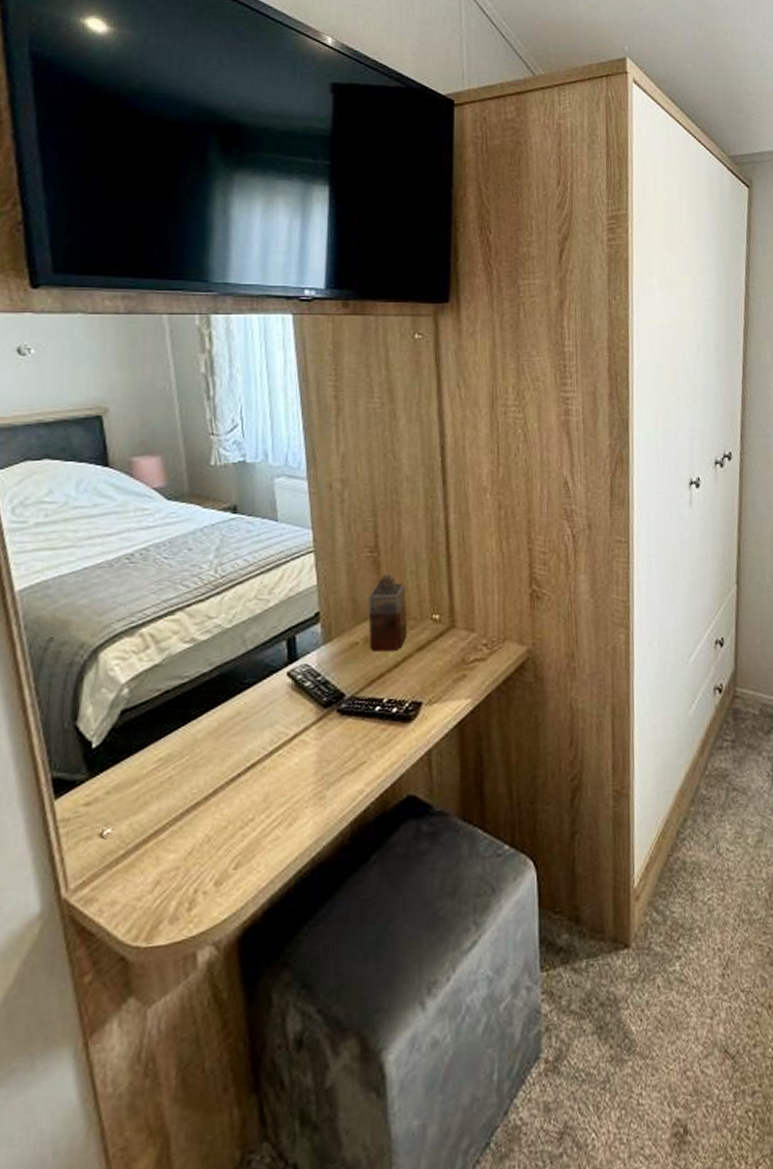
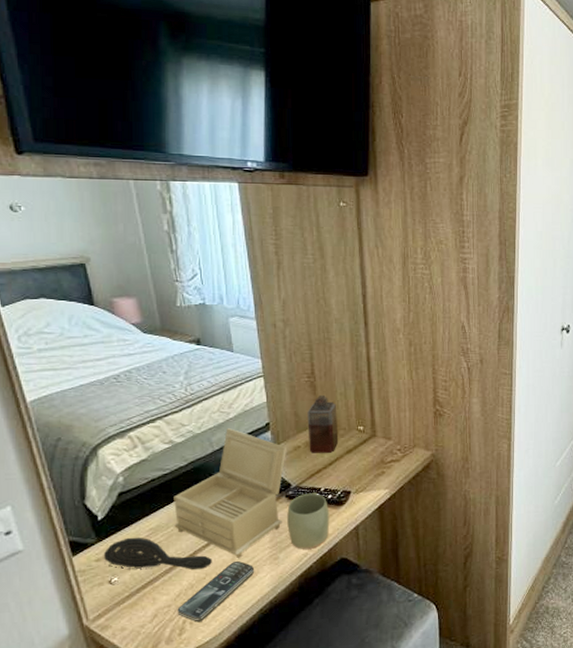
hairbrush: none [94,770,237,818] -> present [103,537,212,570]
mobile phone: none [187,801,293,892] -> present [177,560,255,623]
jewelry box: none [190,620,342,798] -> present [174,428,288,558]
mug: none [338,703,394,784] -> present [287,491,330,549]

